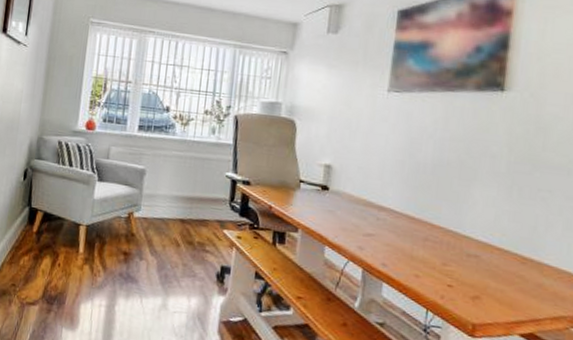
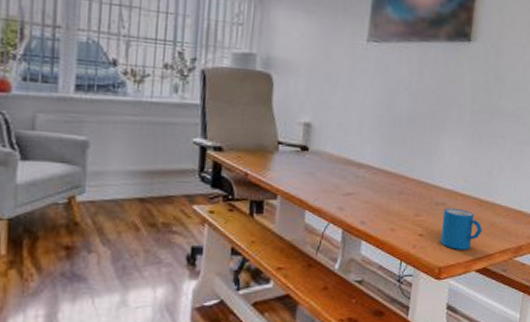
mug: none [474,261,528,310] -> present [441,207,483,250]

